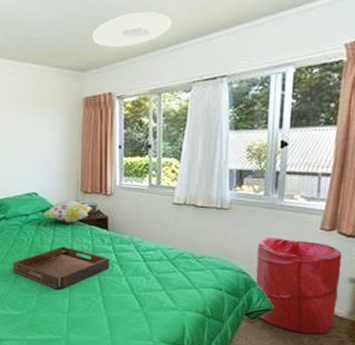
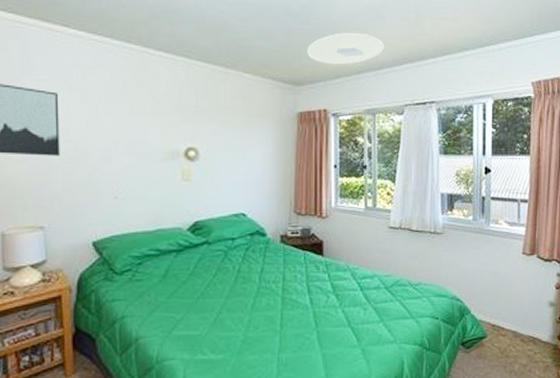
serving tray: present [13,246,109,289] -> none [215,275,325,326]
decorative pillow: present [43,199,92,223] -> none [252,222,307,248]
laundry hamper: present [255,236,342,334] -> none [469,261,542,361]

